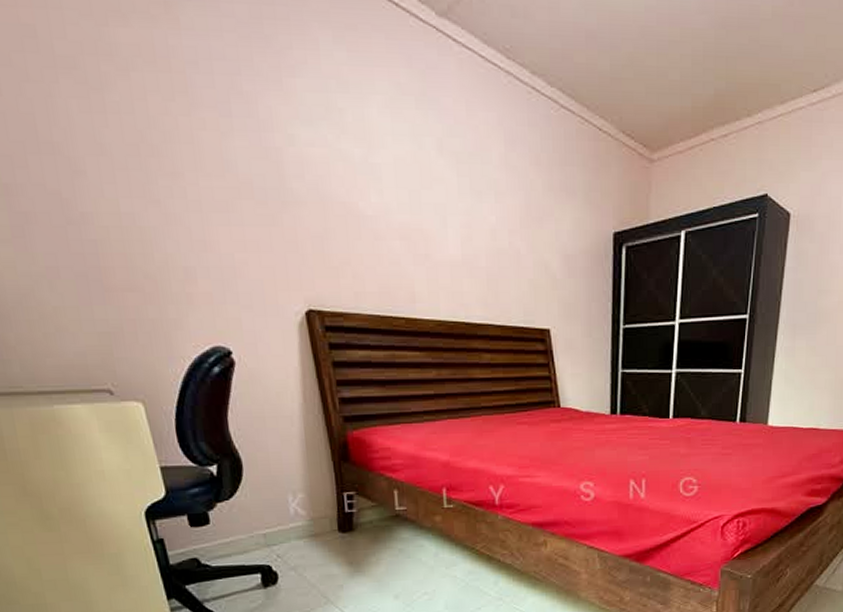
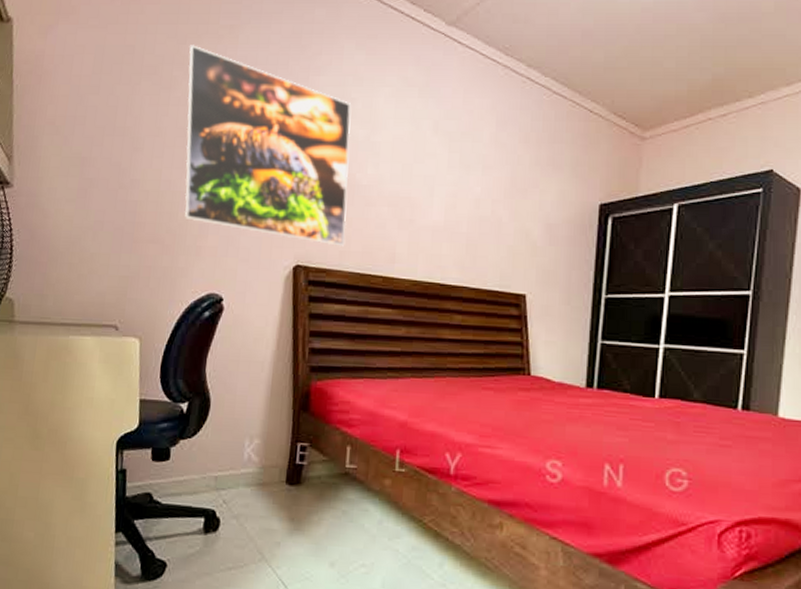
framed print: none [115,27,359,287] -> present [185,45,351,246]

